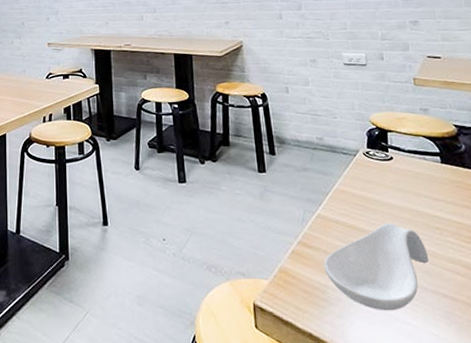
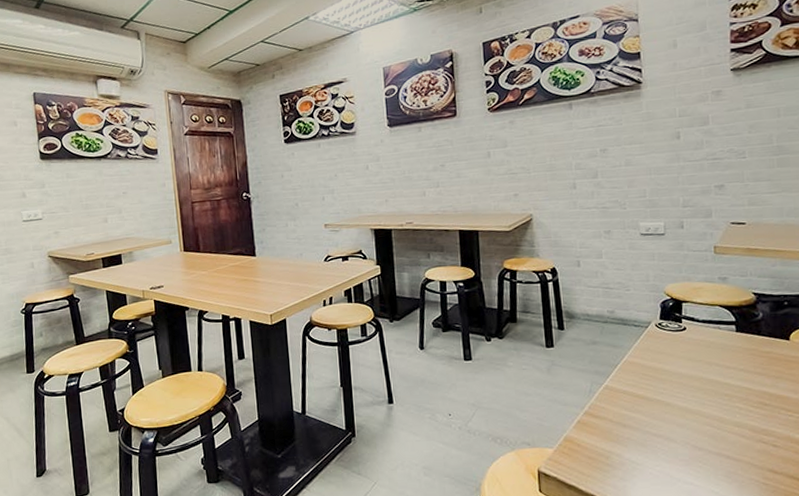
spoon rest: present [323,223,429,311] -> none [609,391,716,473]

